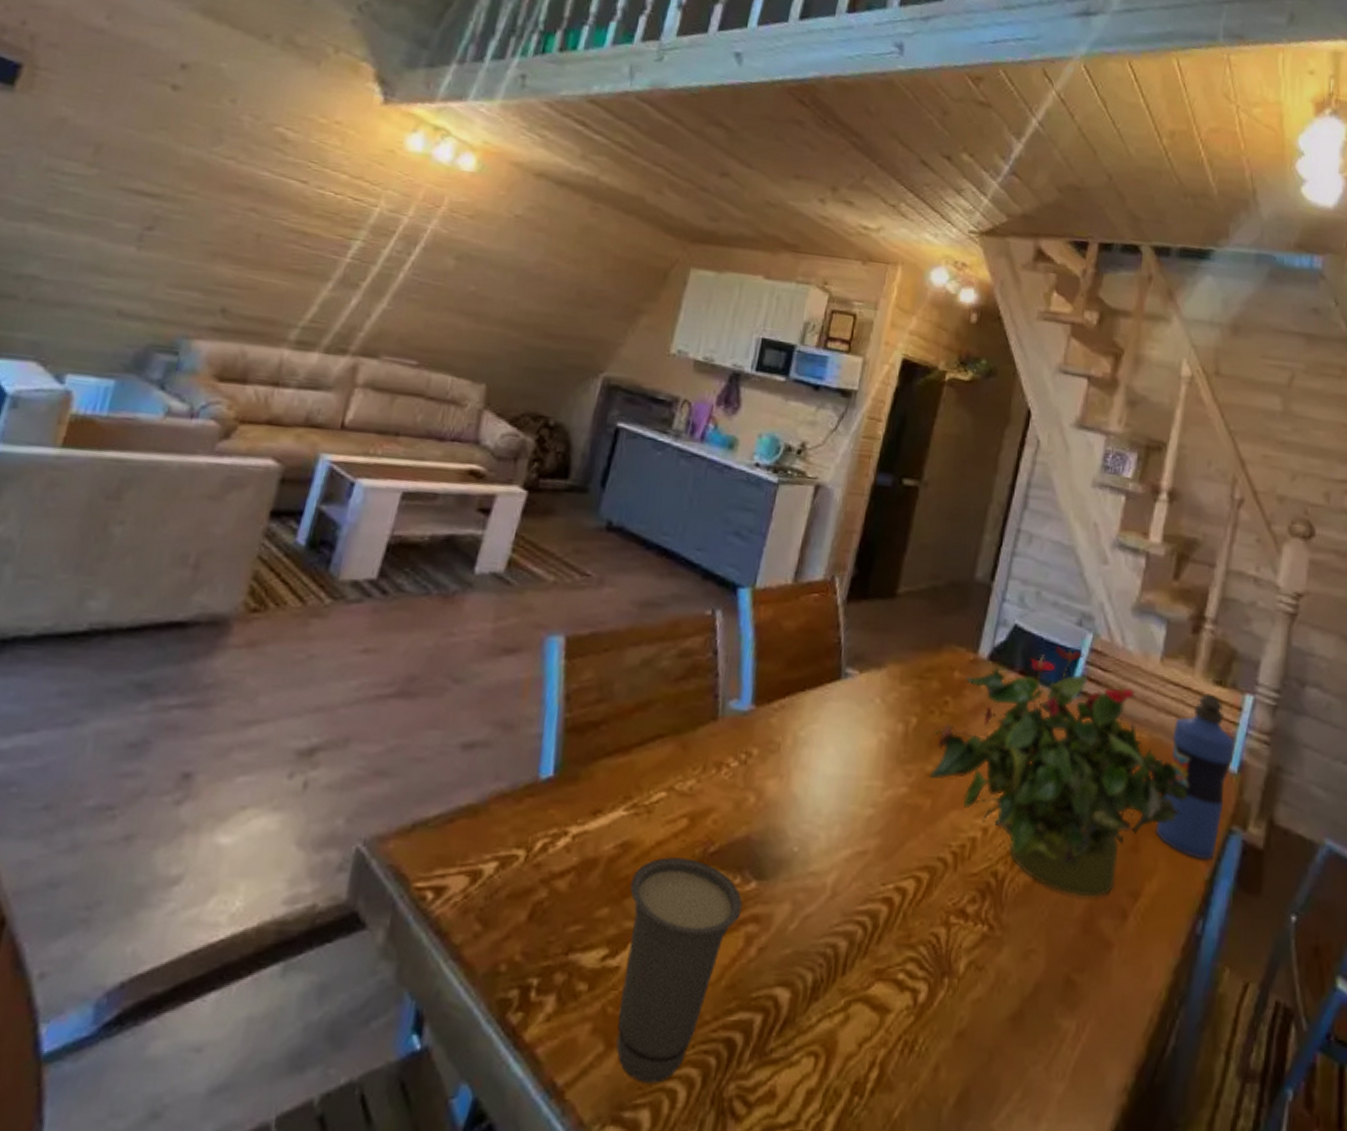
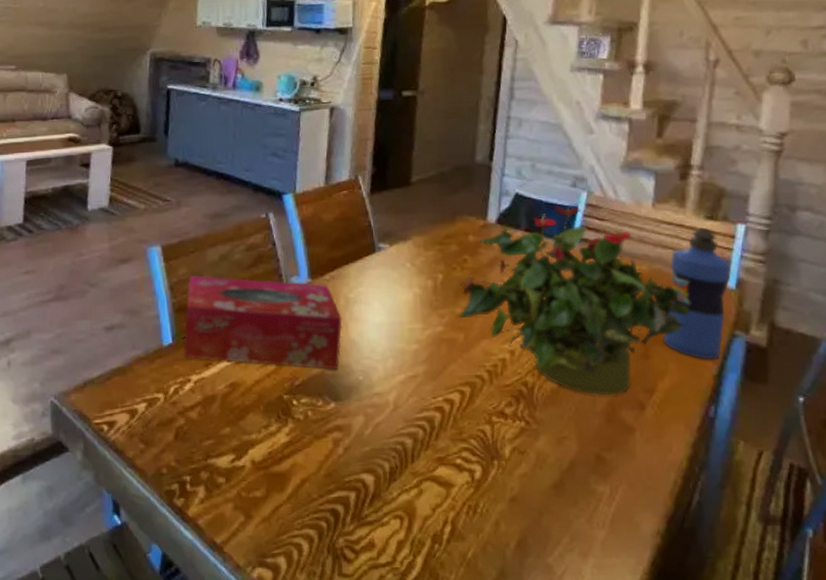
tissue box: none [566,683,785,835] -> present [183,275,342,370]
cup: present [616,857,743,1083] -> none [242,390,327,540]

